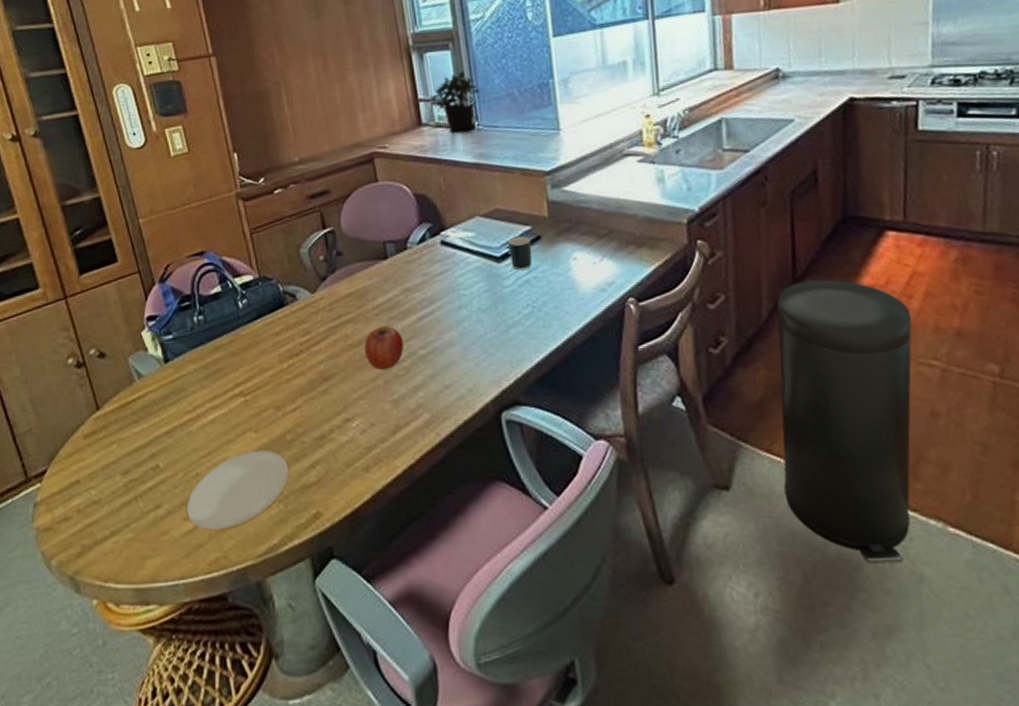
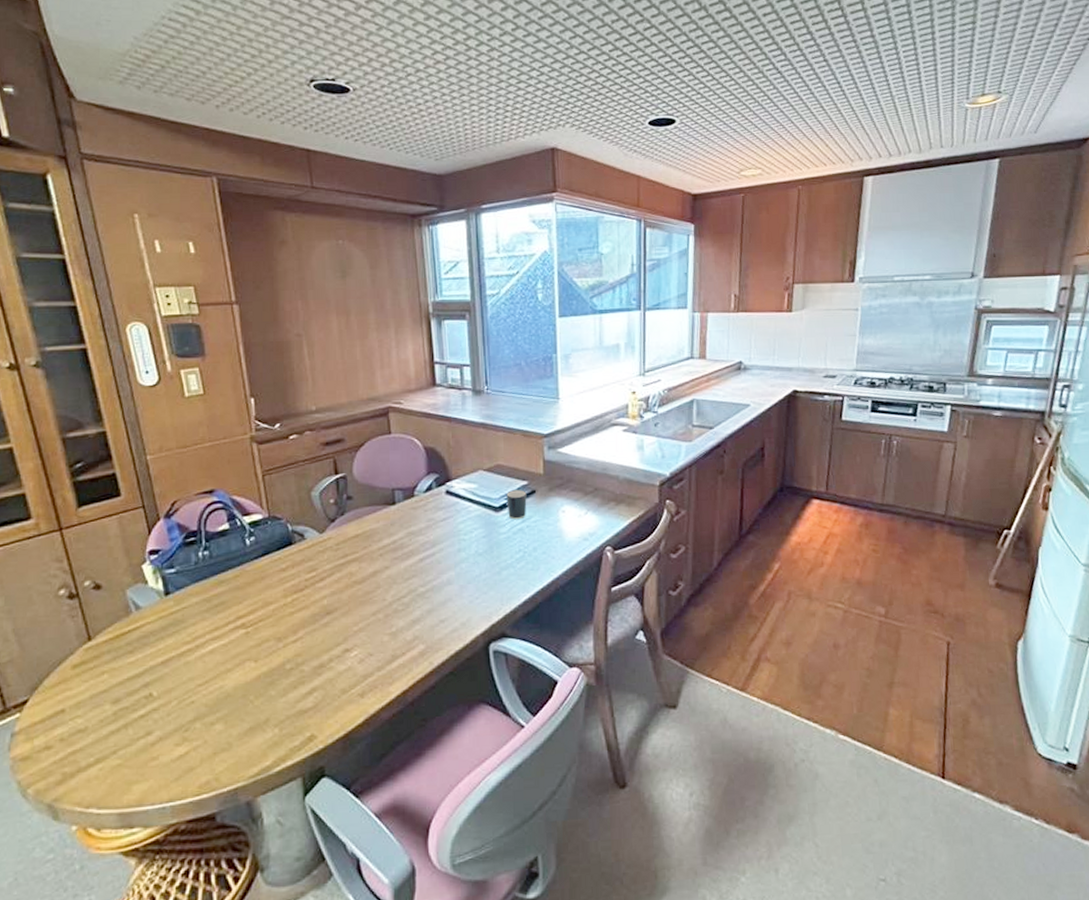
plate: present [187,450,289,531] -> none [179,678,286,755]
fruit: present [364,326,404,370] -> none [367,565,404,605]
potted plant: present [428,71,480,134] -> none [444,340,491,396]
pedal bin: present [777,279,913,564] -> none [719,536,826,765]

